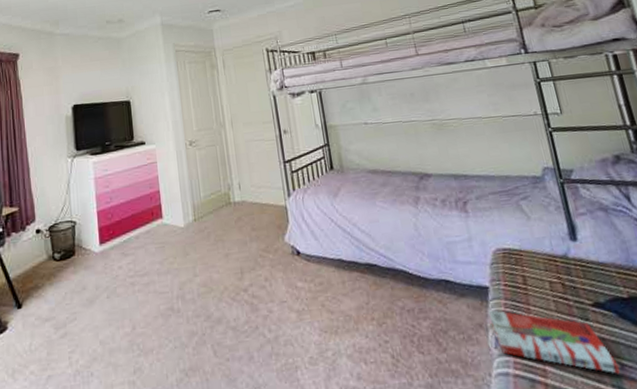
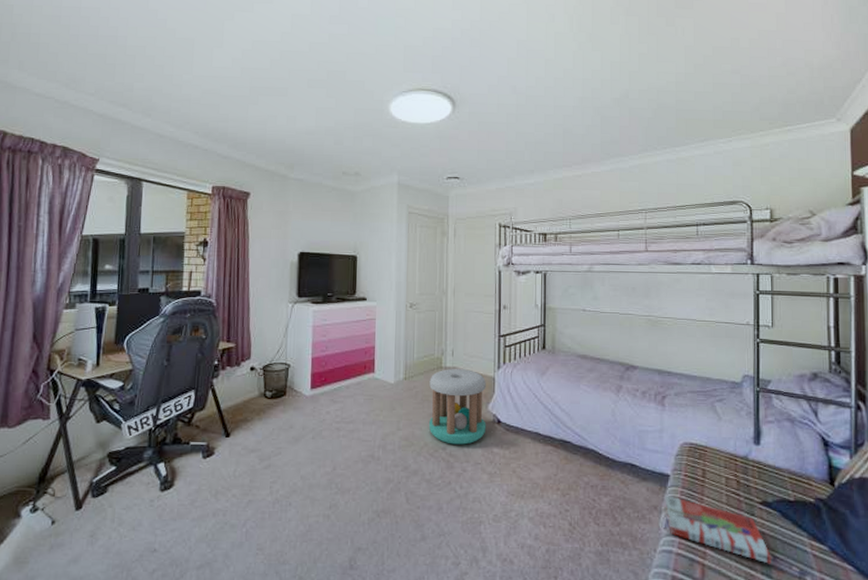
stool: none [220,201,286,285] -> present [428,369,487,445]

